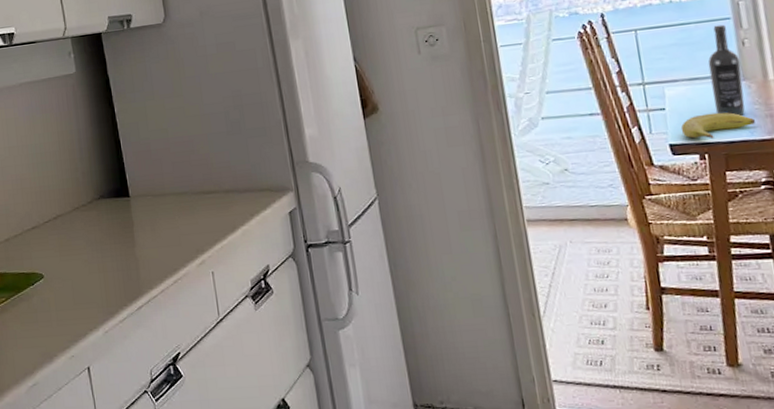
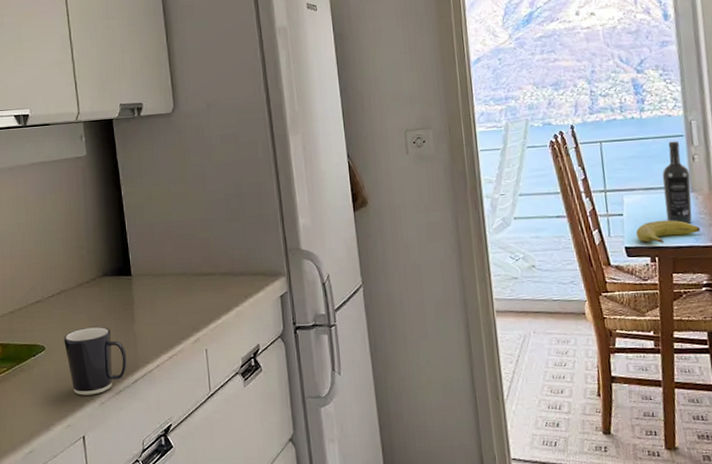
mug: none [62,251,130,325] -> present [64,326,127,396]

